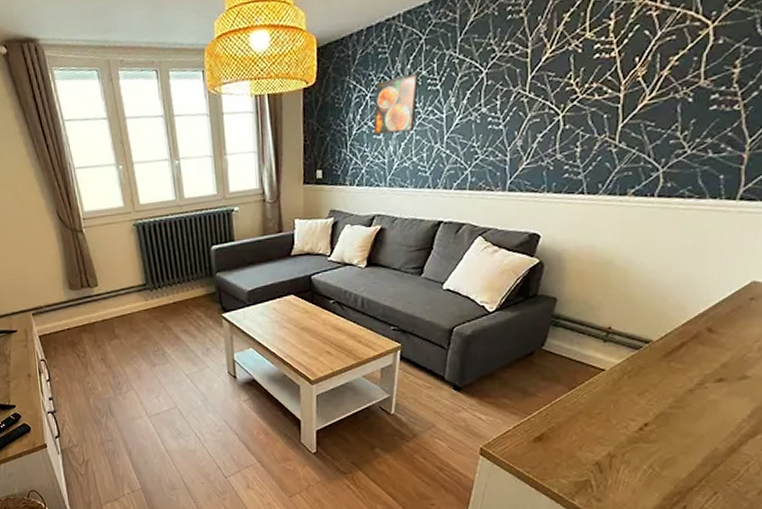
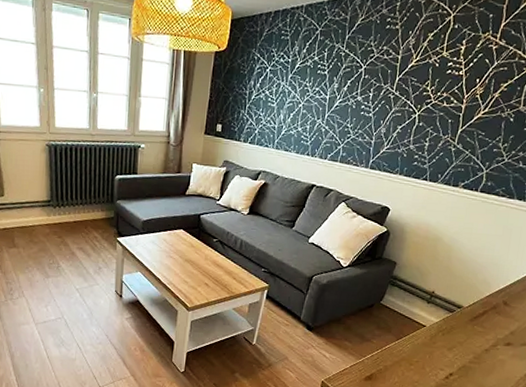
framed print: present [373,72,420,135] -> none [269,57,312,105]

